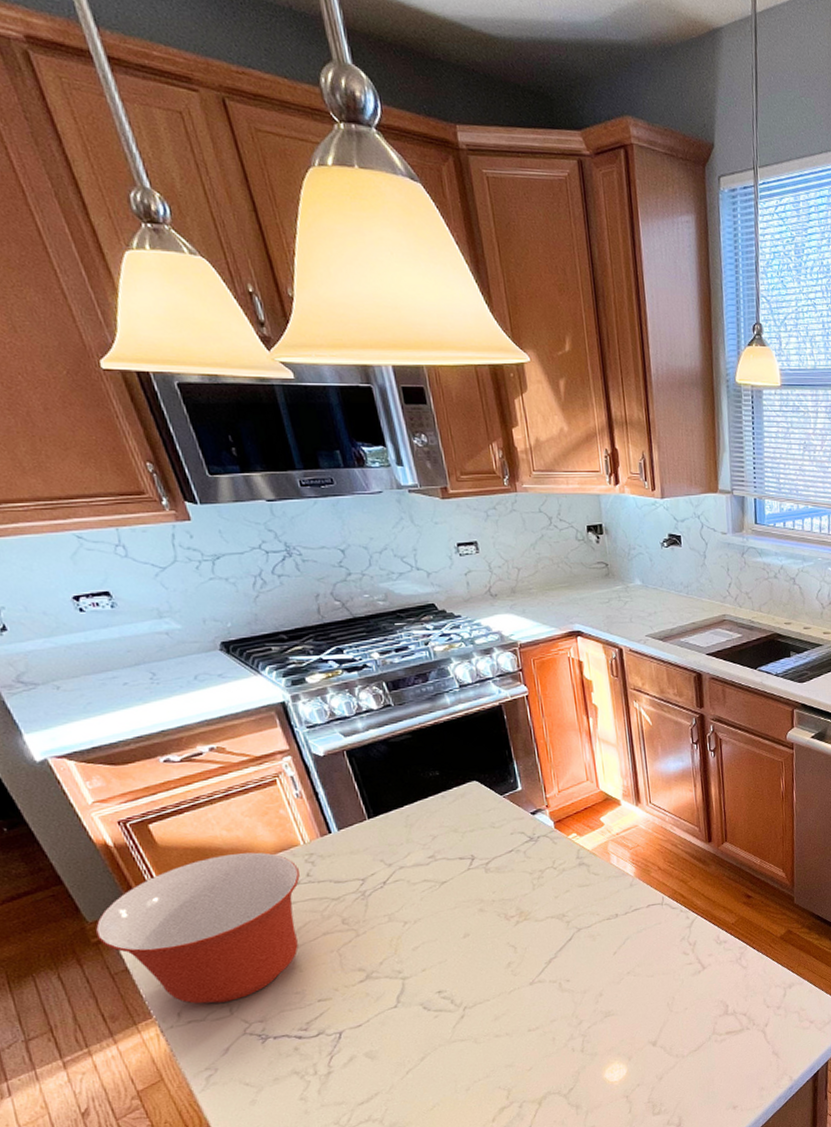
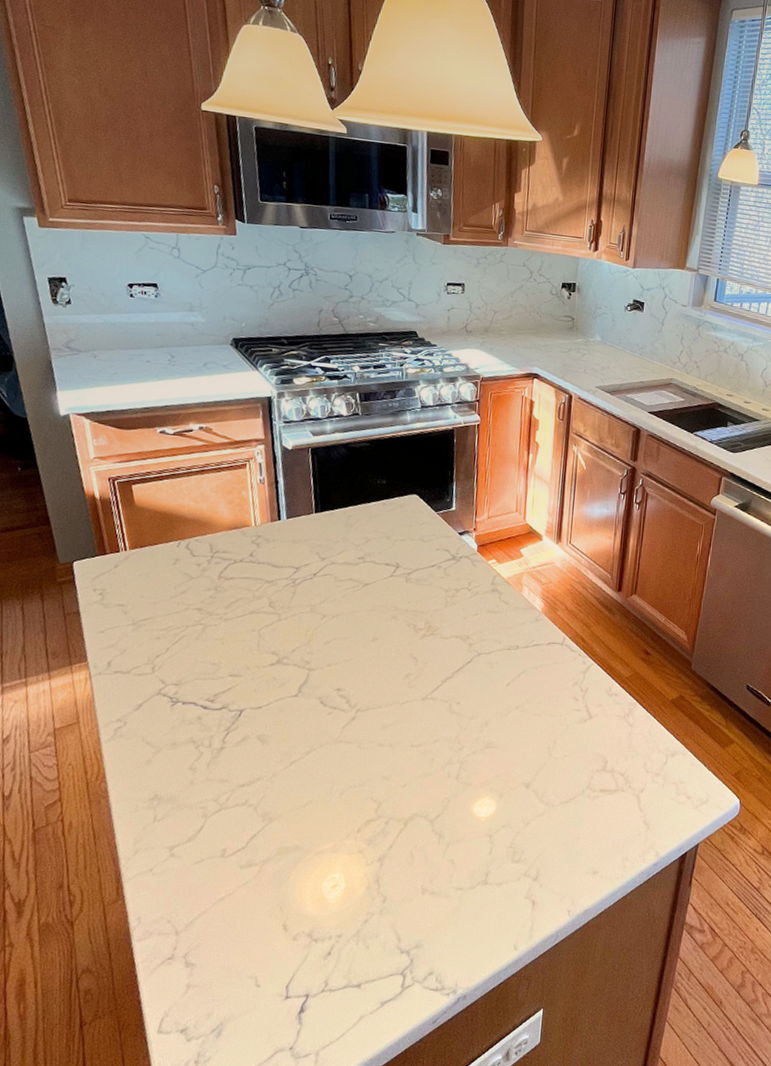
mixing bowl: present [95,852,300,1004] -> none [62,523,245,660]

